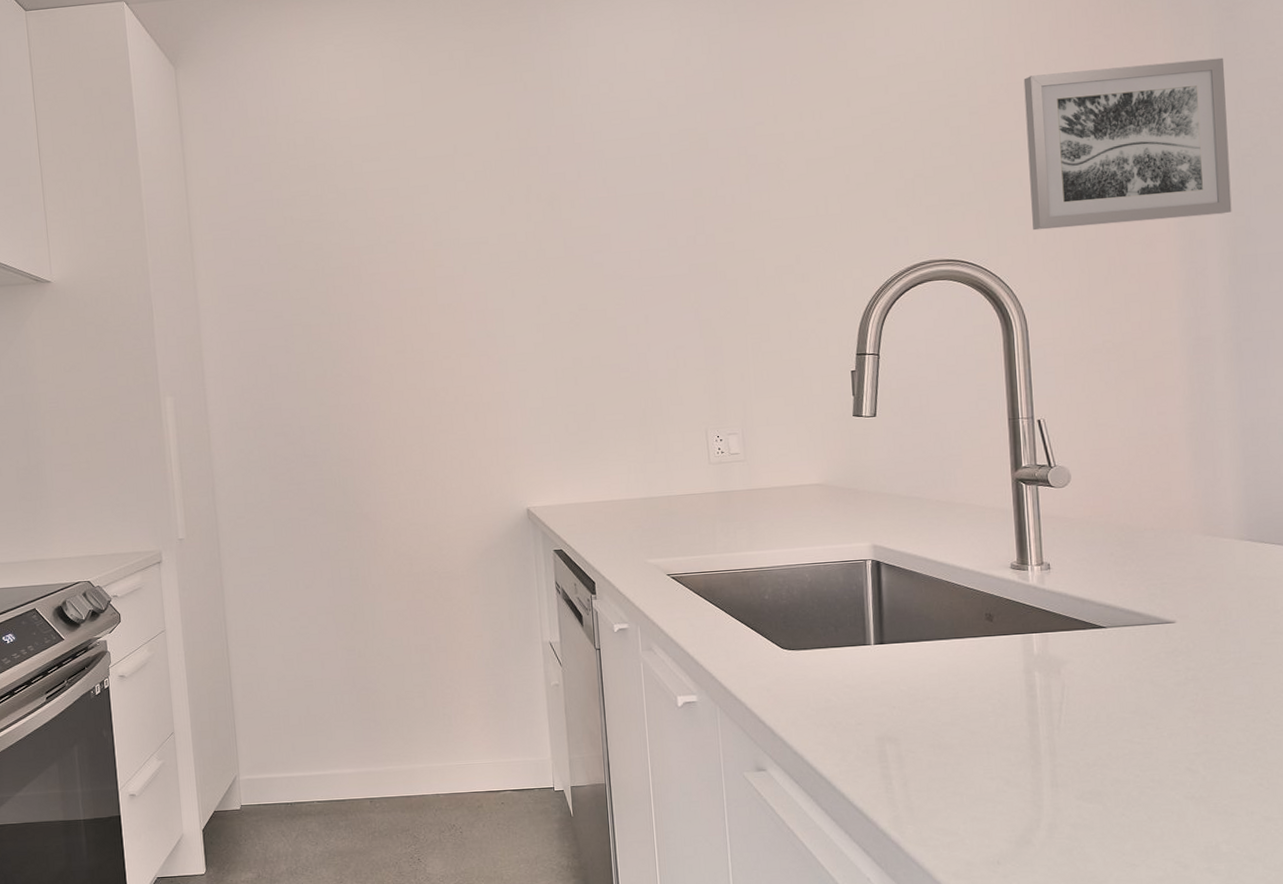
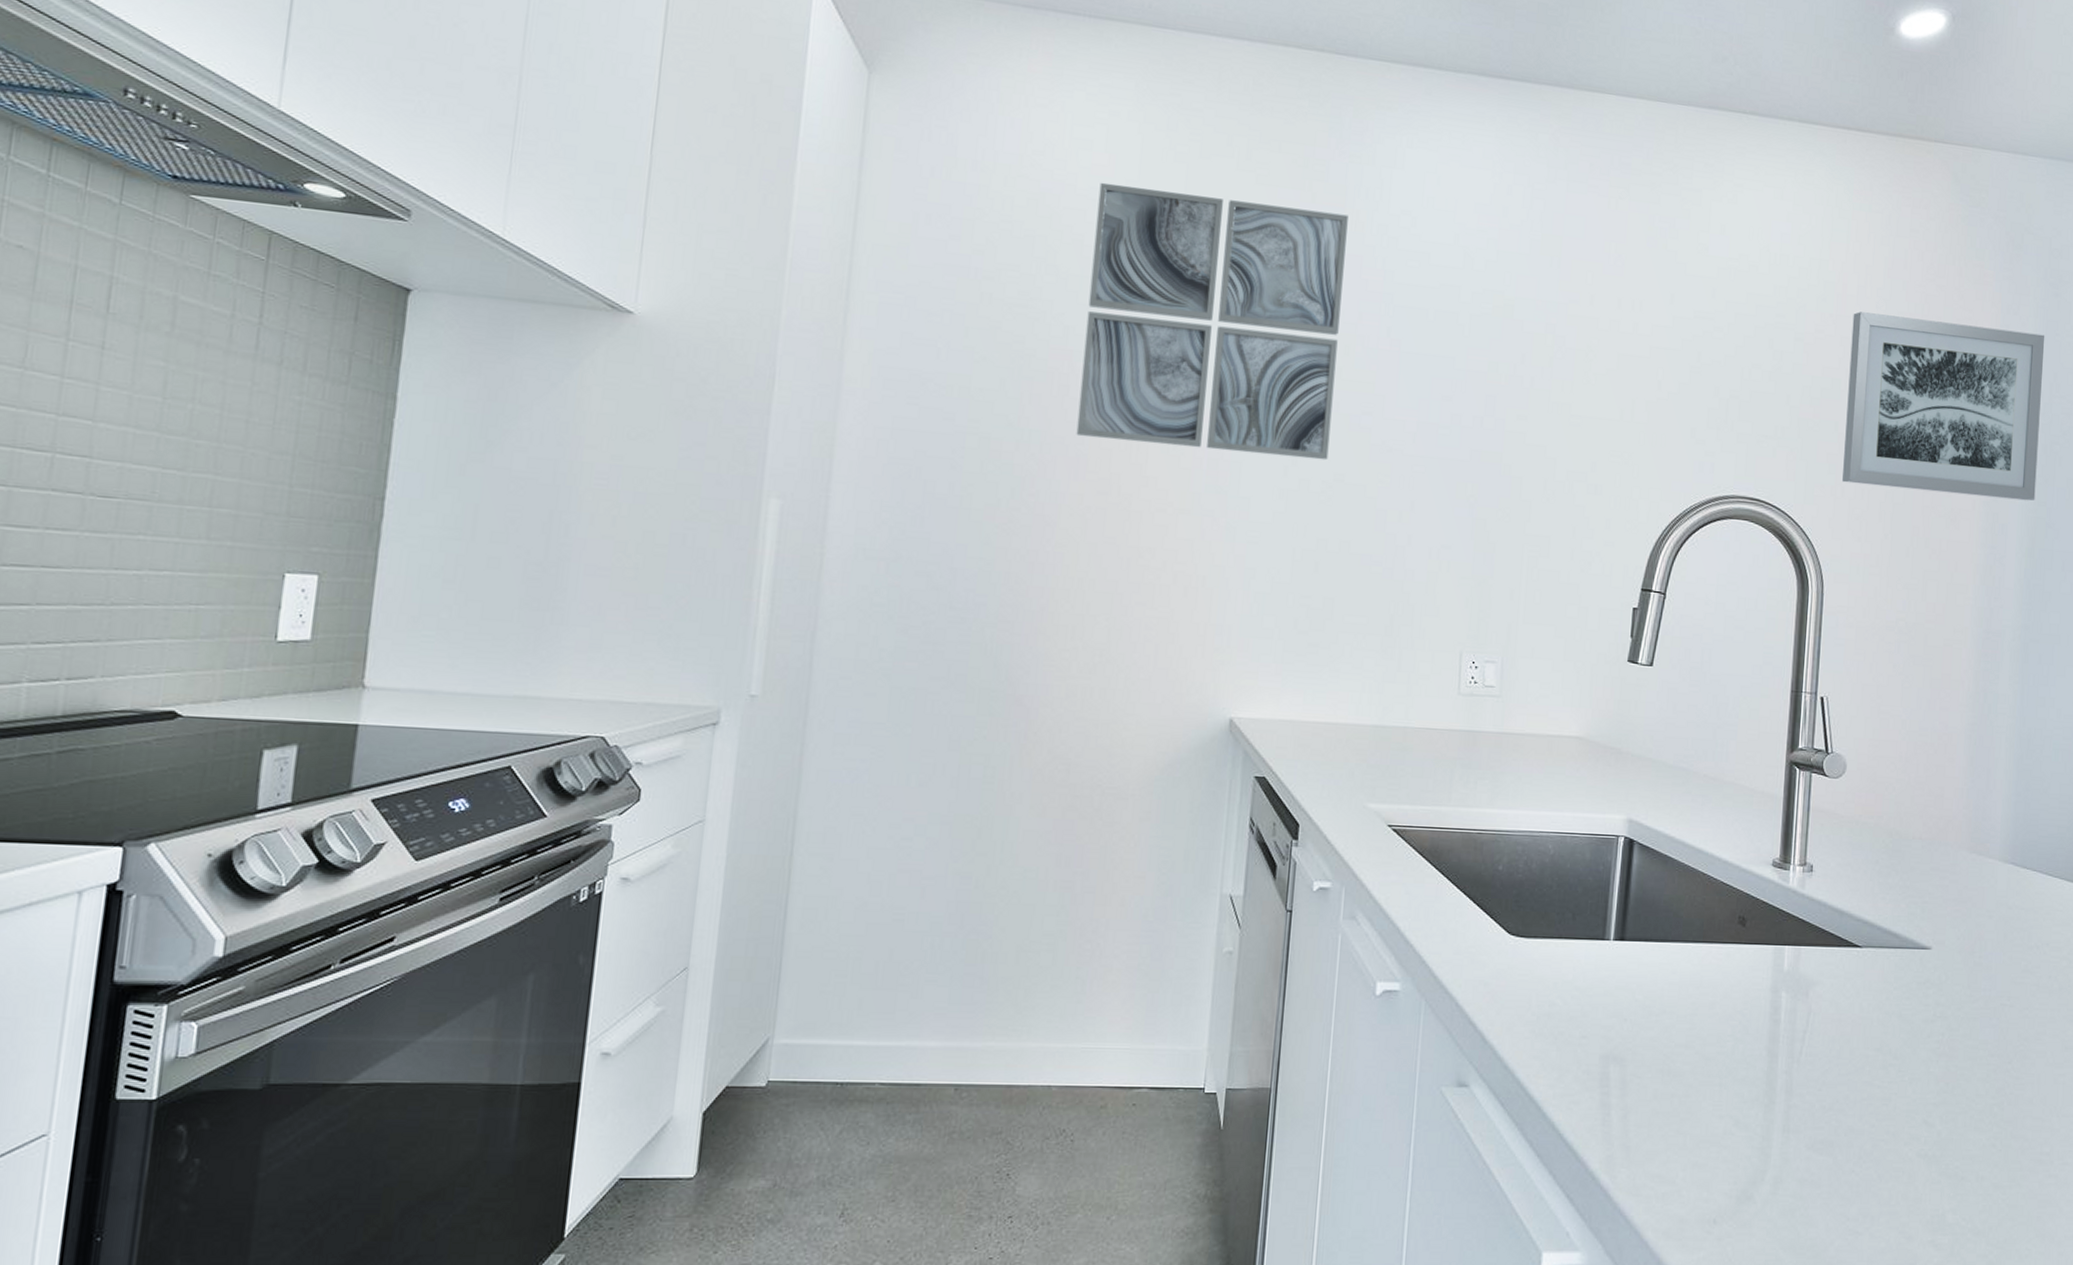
wall art: none [357,94,571,312] -> present [1076,182,1348,461]

